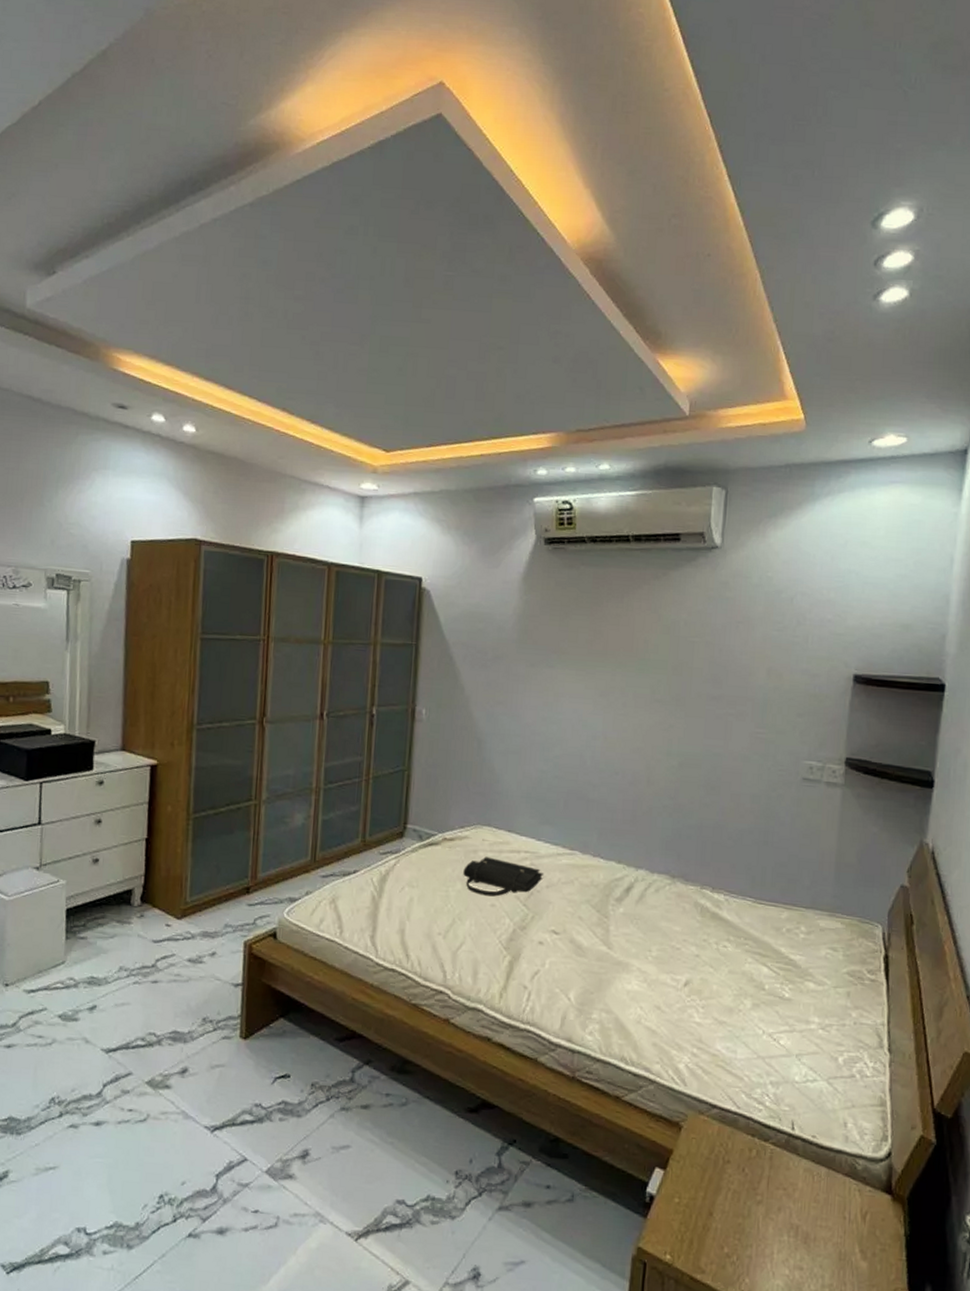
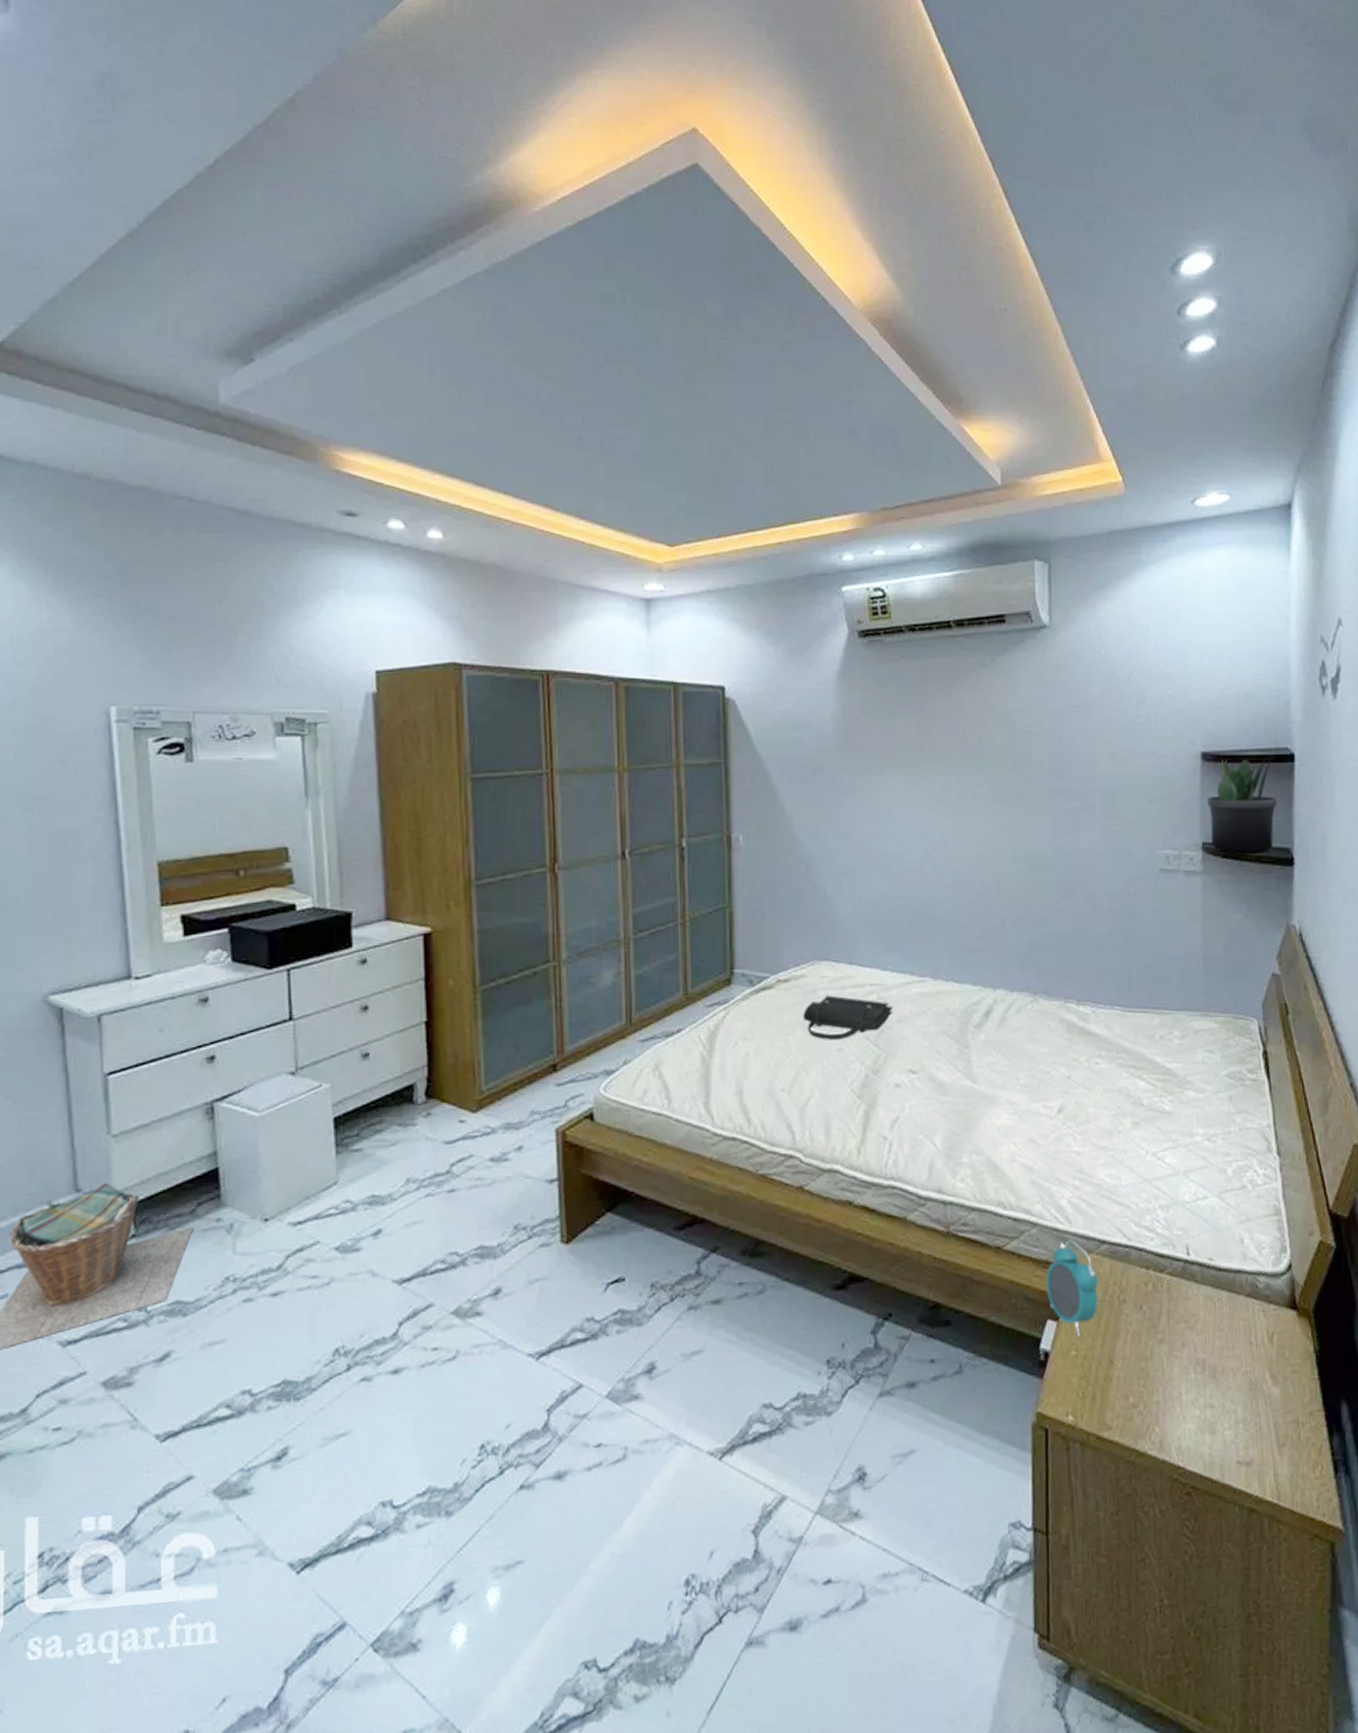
alarm clock: none [657,1099,707,1188] -> present [1046,1239,1099,1338]
planter: none [855,683,923,773] -> present [1207,759,1277,854]

